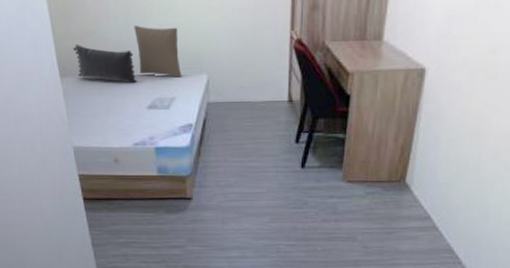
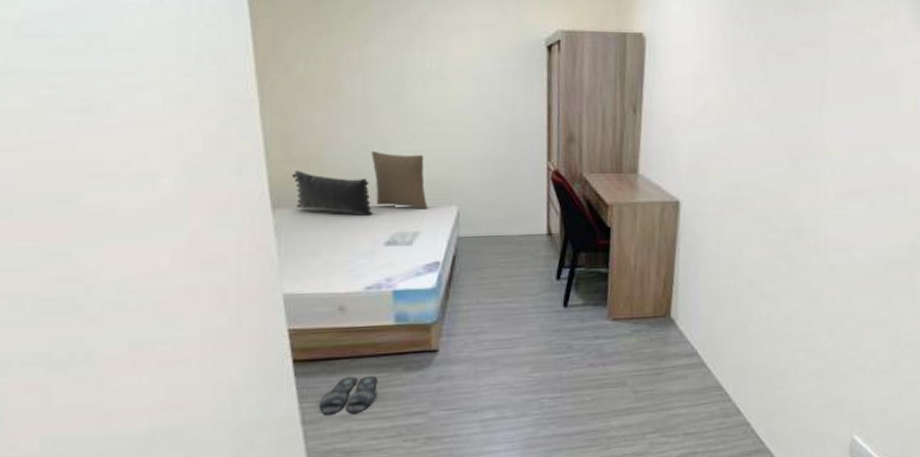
slippers: none [104,213,146,243] -> present [320,375,377,416]

